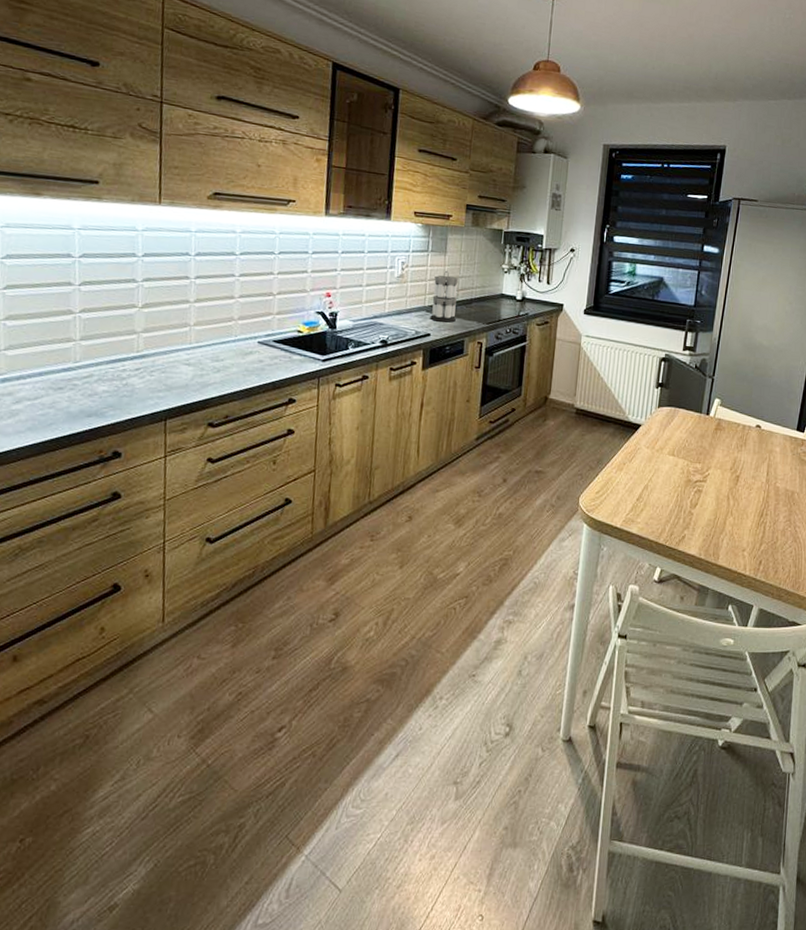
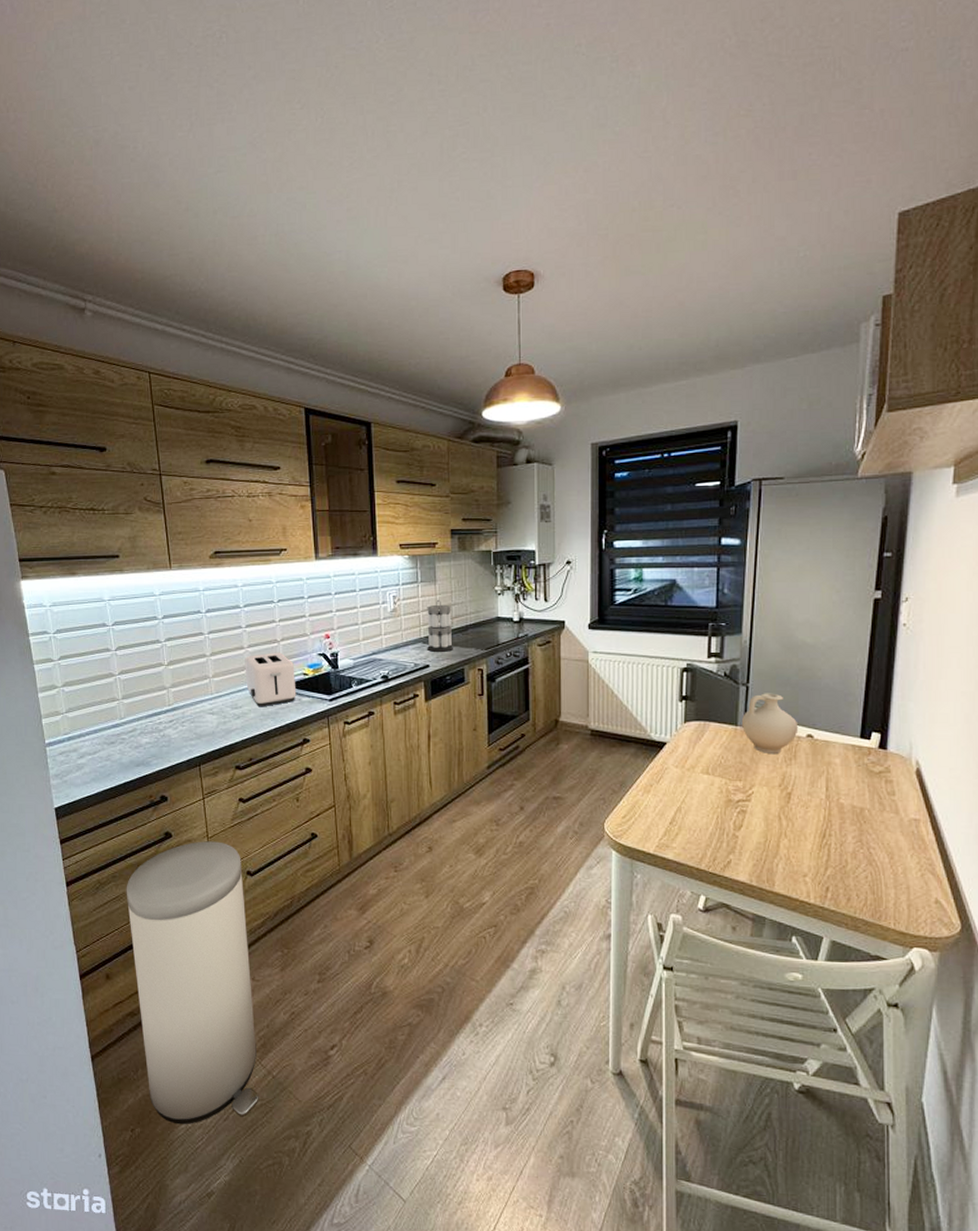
pedal bin: none [50,503,202,829] -> present [126,841,259,1125]
toaster: none [231,305,289,362] -> present [245,652,296,707]
ceramic jug: none [705,386,750,441] -> present [741,693,799,755]

